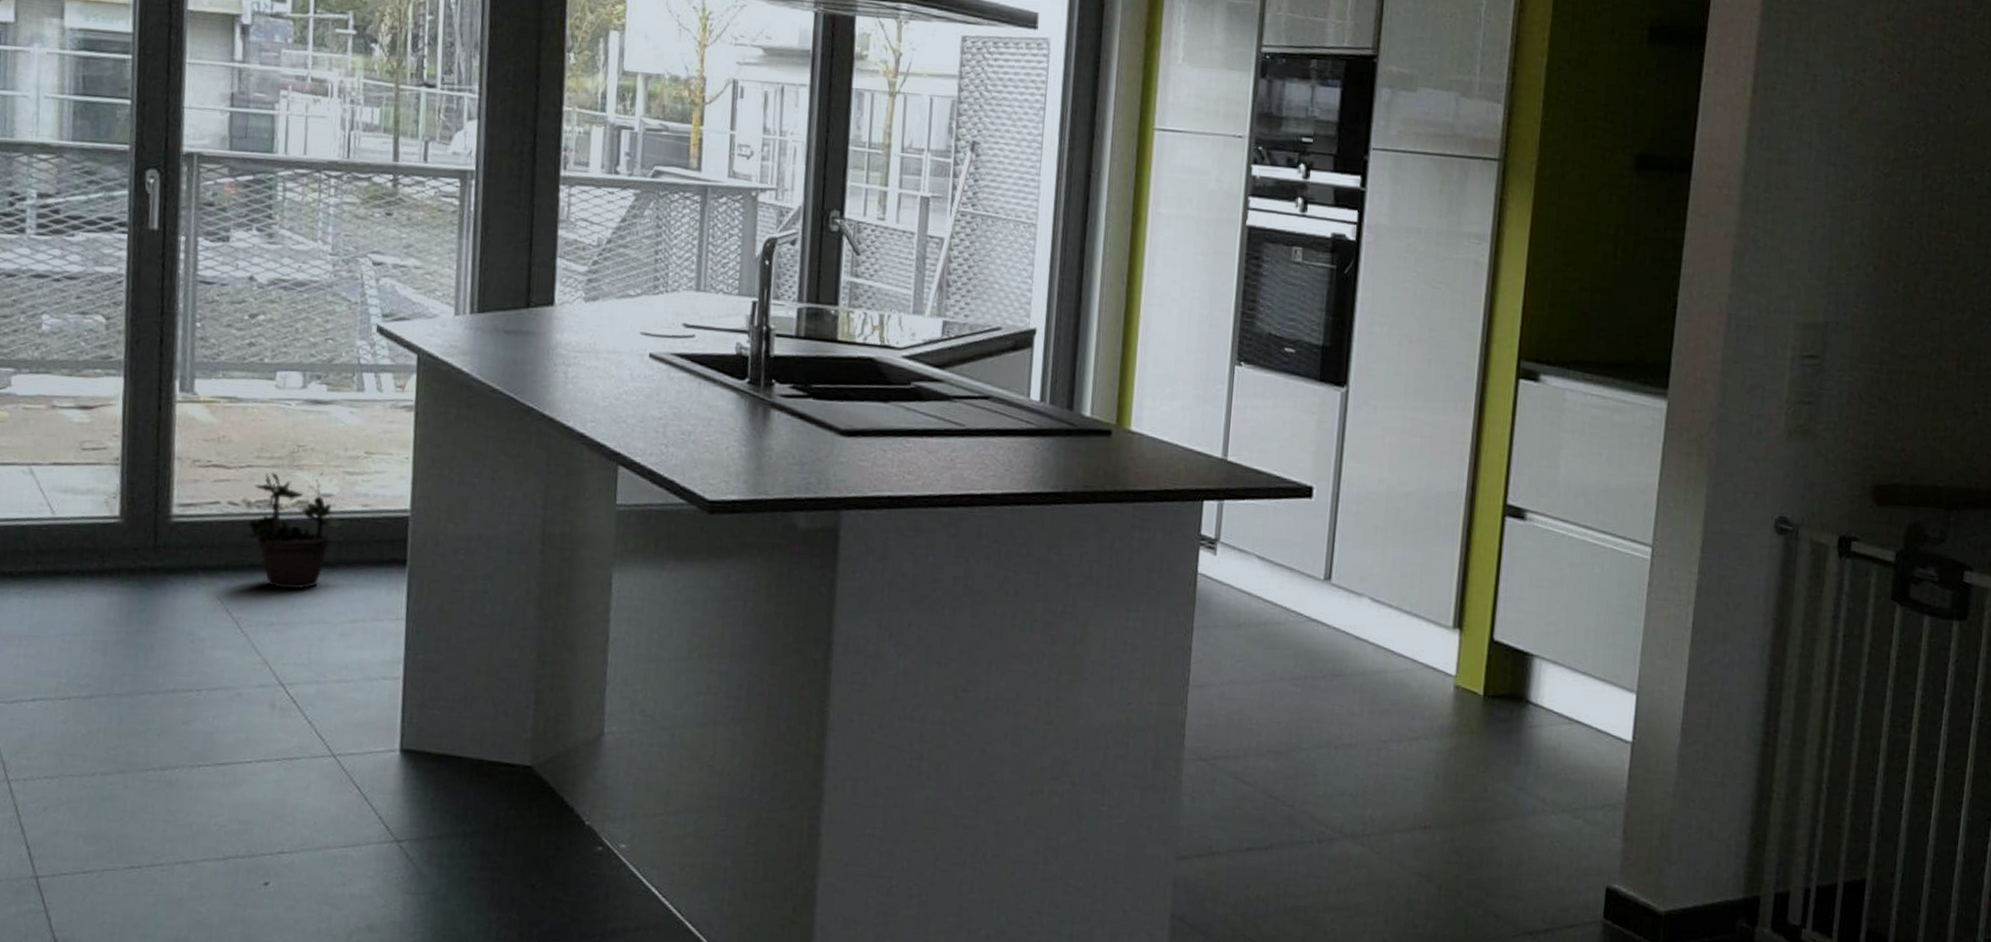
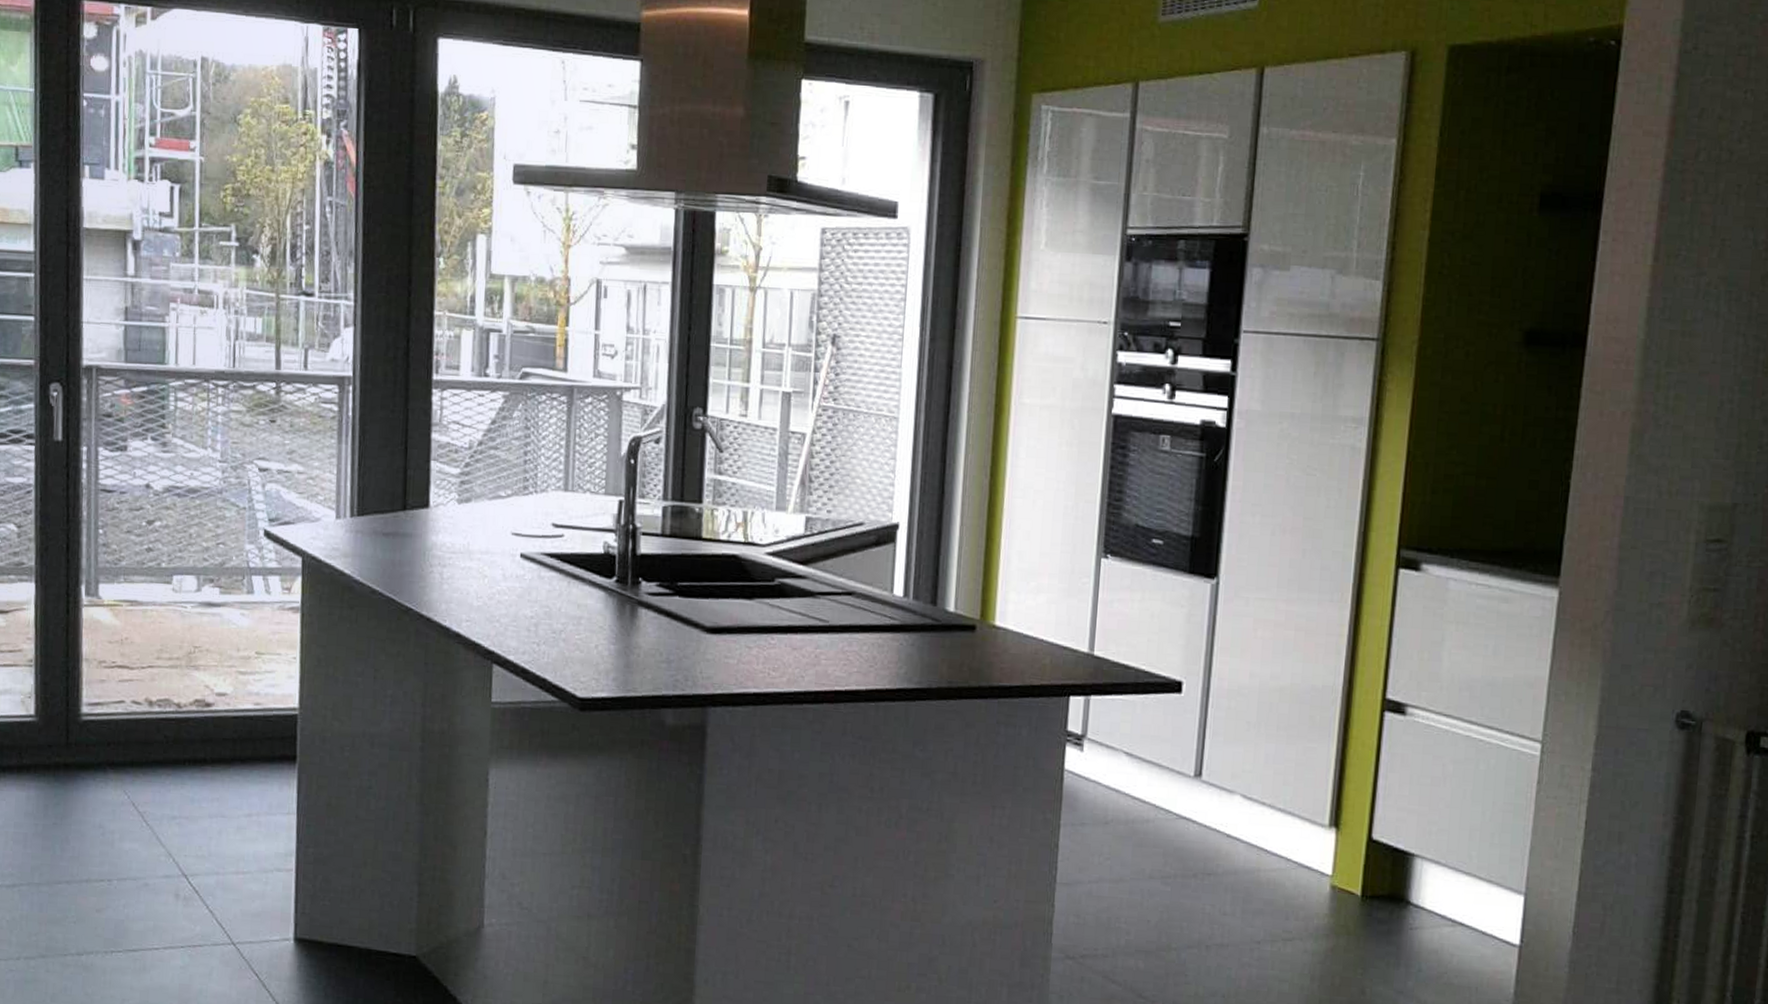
potted plant: present [243,471,344,590] -> none [146,671,238,785]

